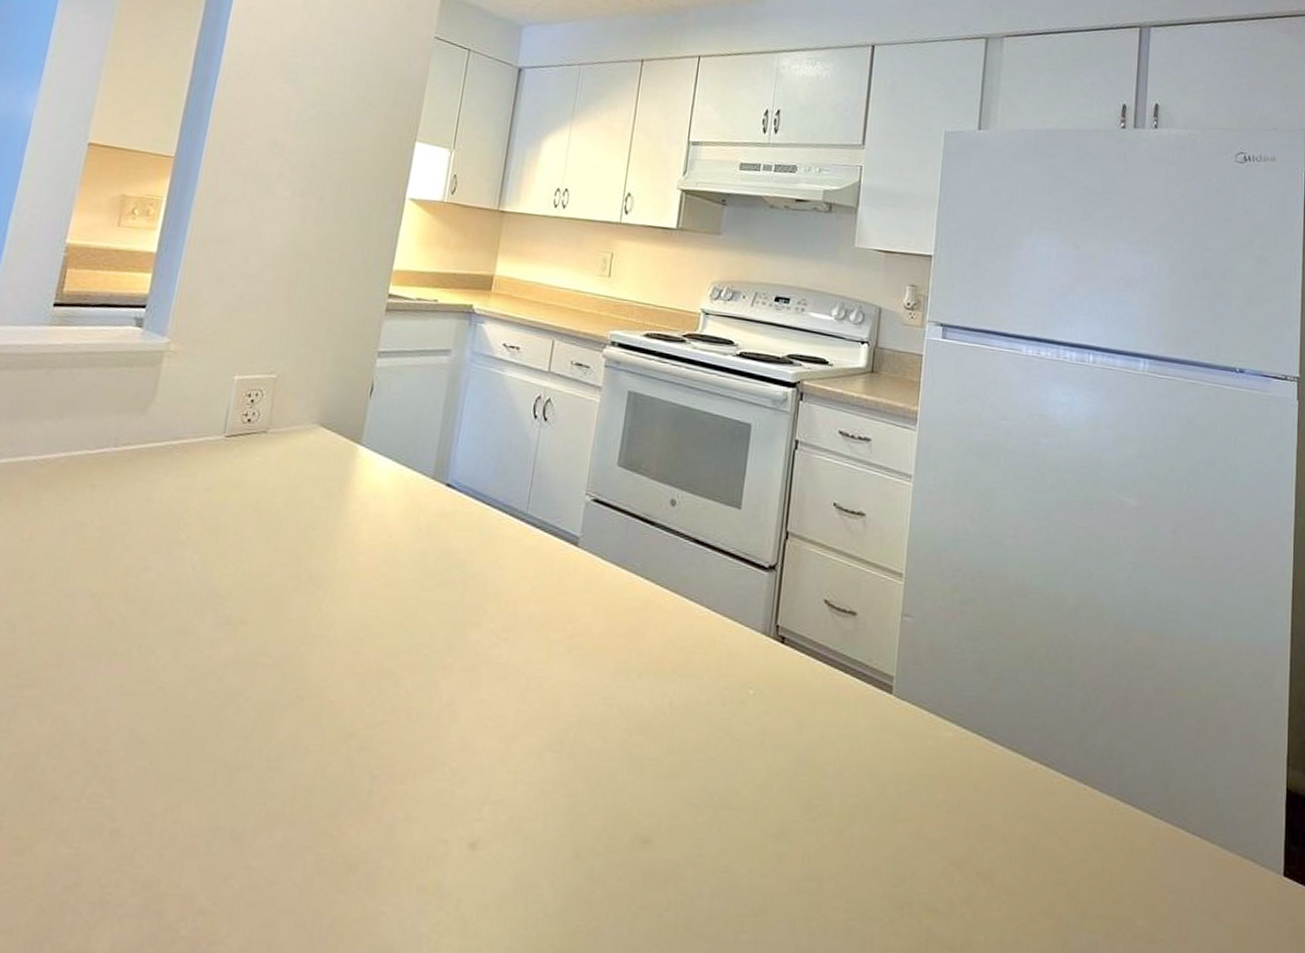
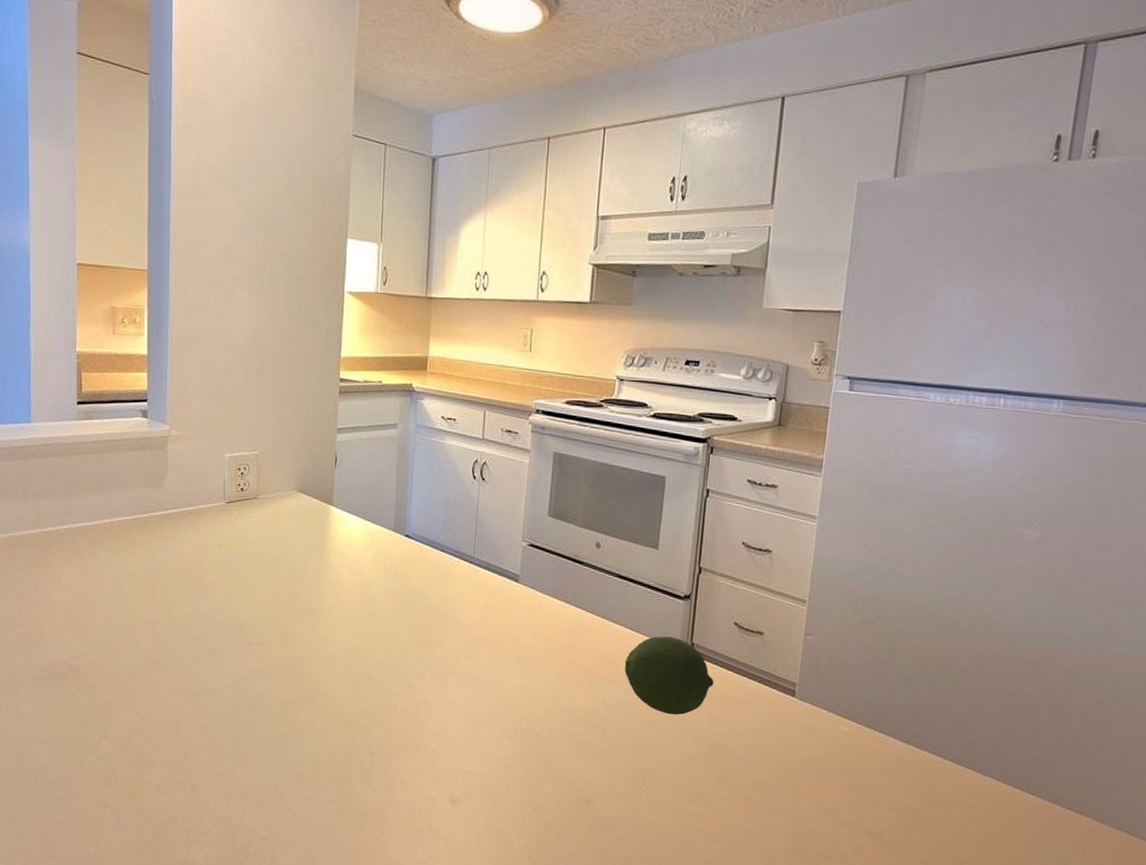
fruit: none [697,616,801,719] -> present [624,636,714,715]

